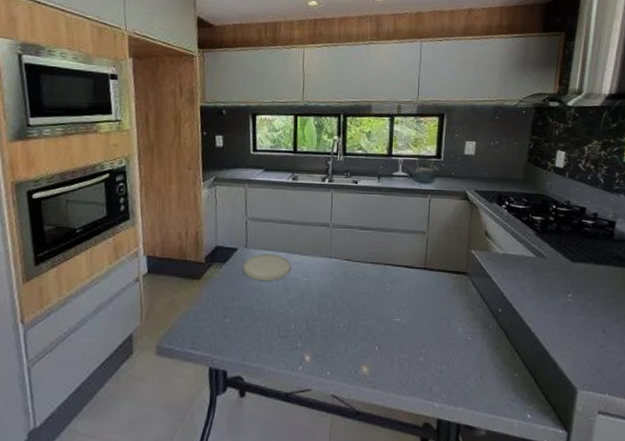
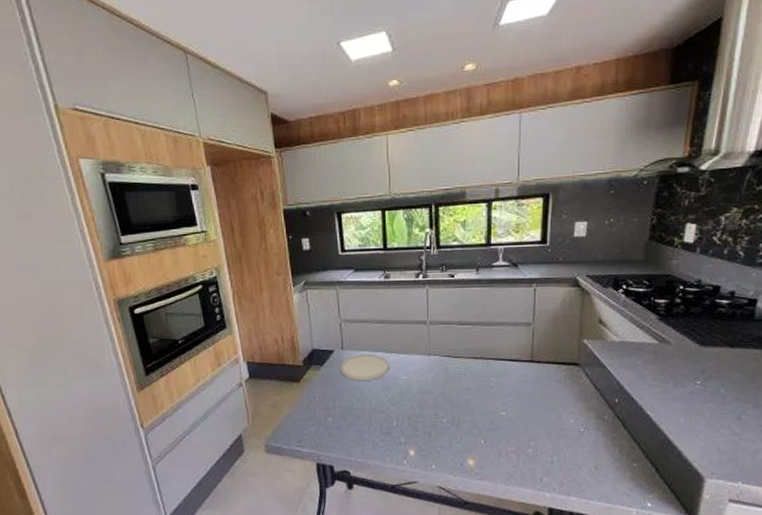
kettle: present [412,156,439,183] -> none [514,242,545,272]

